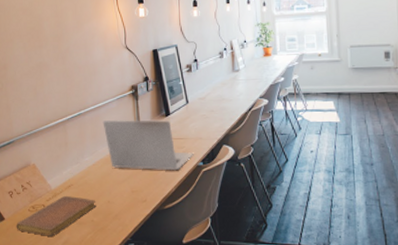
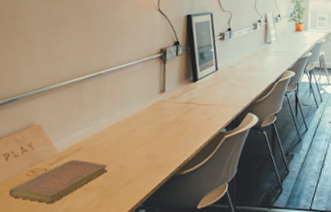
laptop: present [103,119,194,171] -> none [124,82,218,136]

